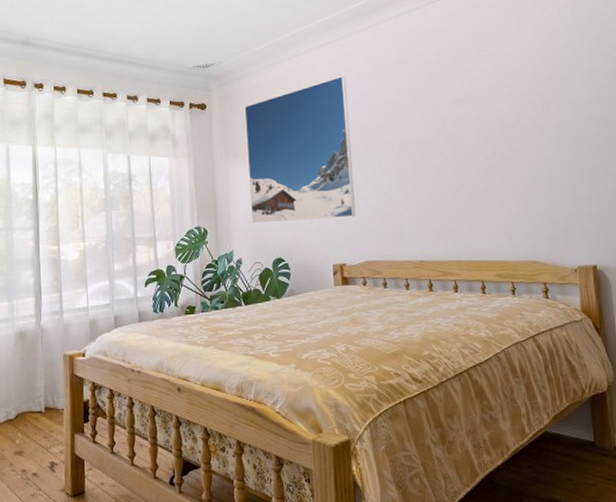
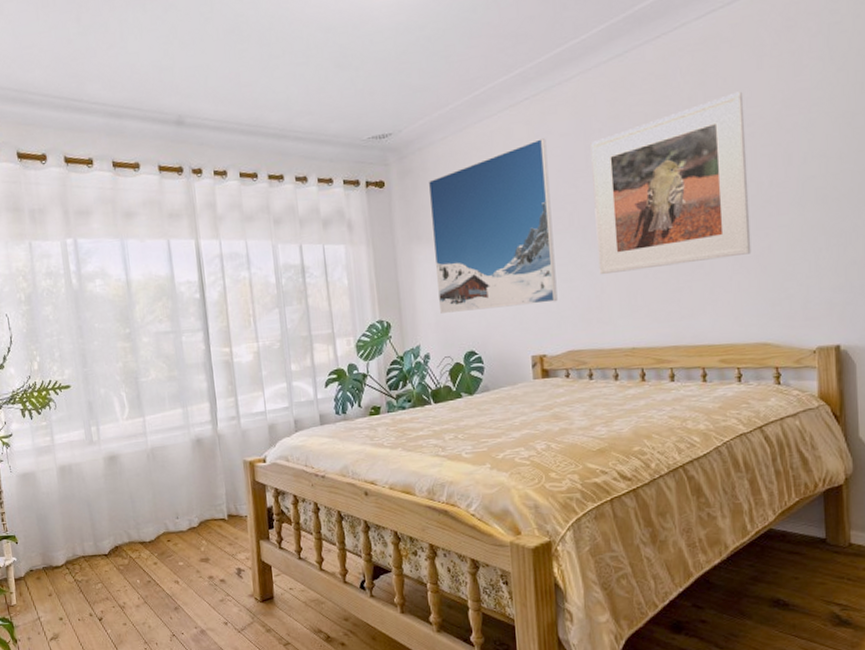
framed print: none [383,48,520,195] -> present [590,91,752,275]

